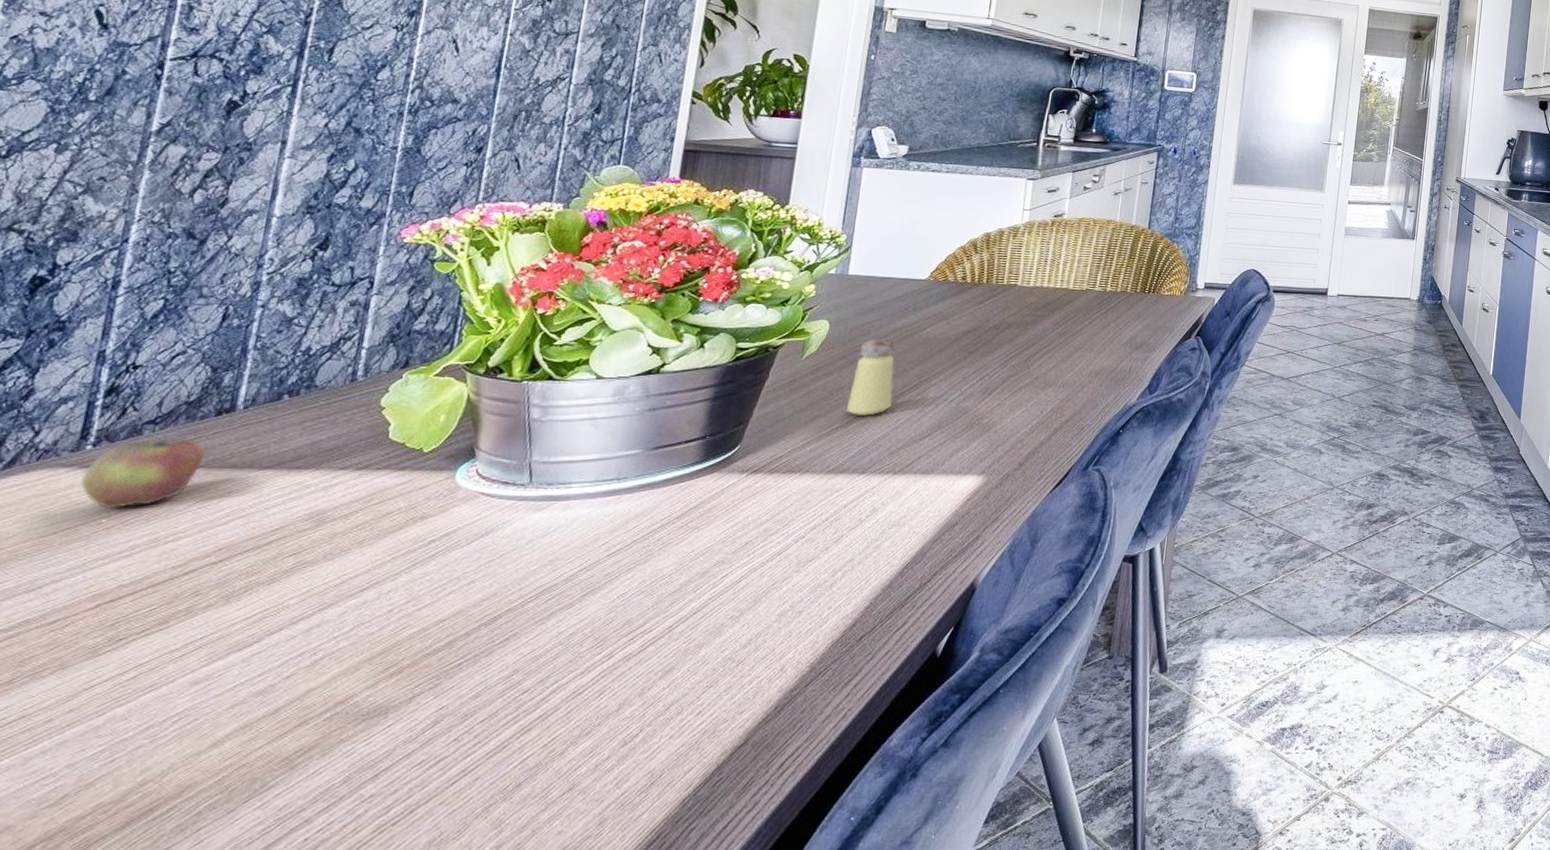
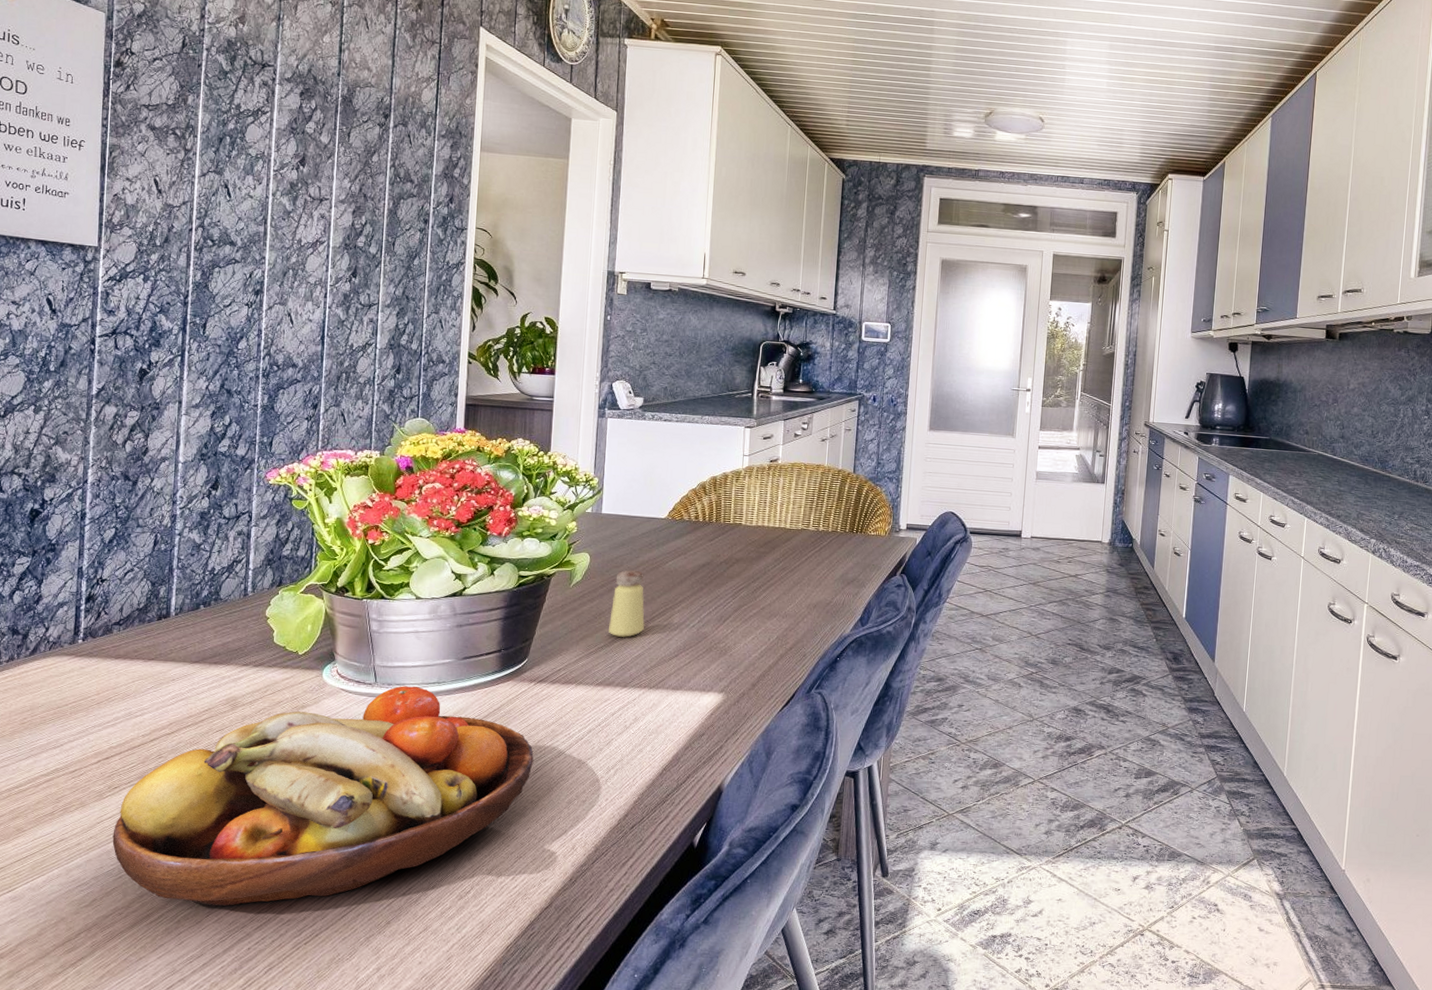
apple: present [80,438,206,508] -> none [77,636,154,689]
fruit bowl: none [105,485,739,788] -> present [112,686,534,907]

